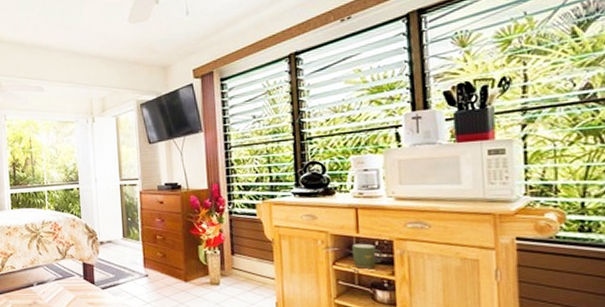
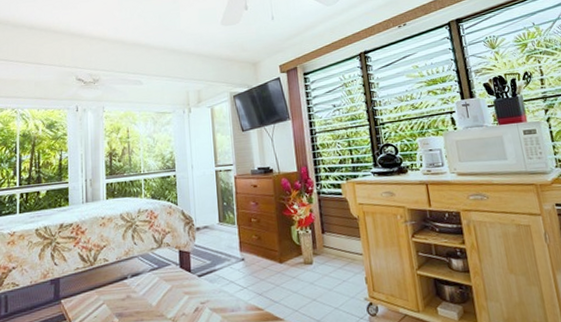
mug: present [352,243,383,269] -> none [427,215,453,240]

